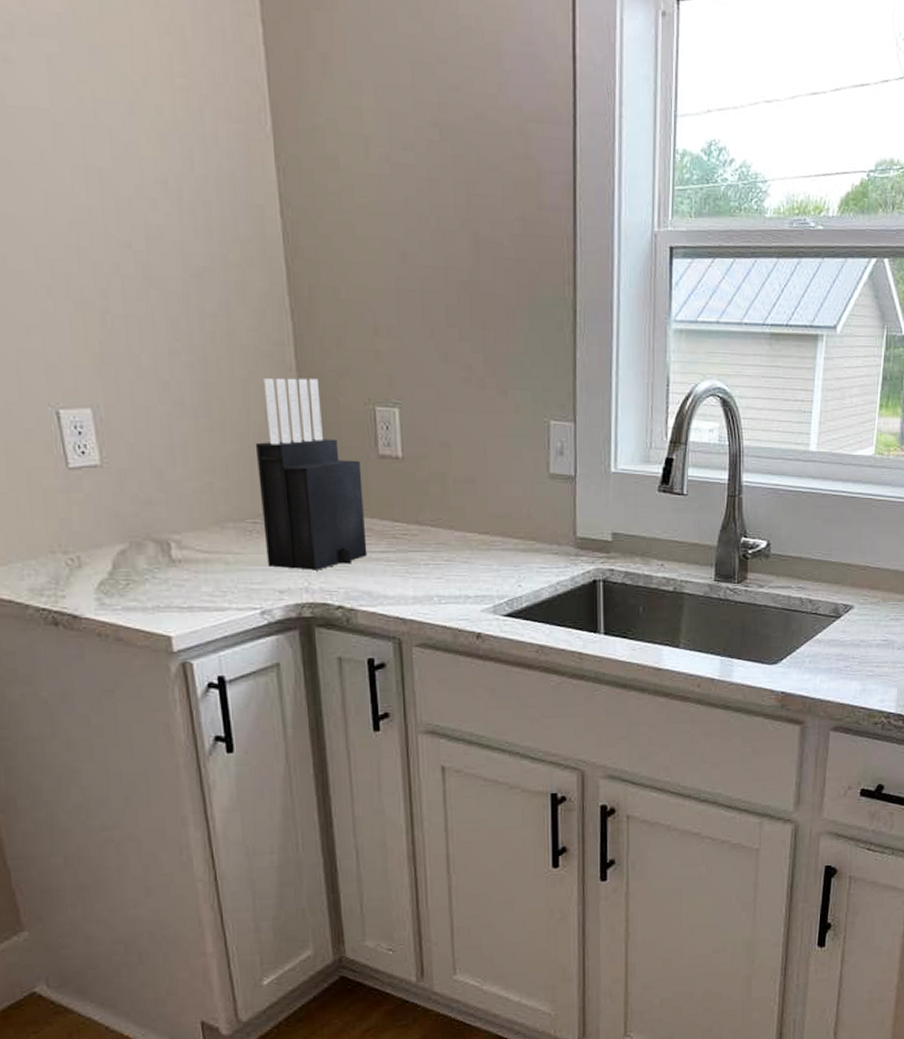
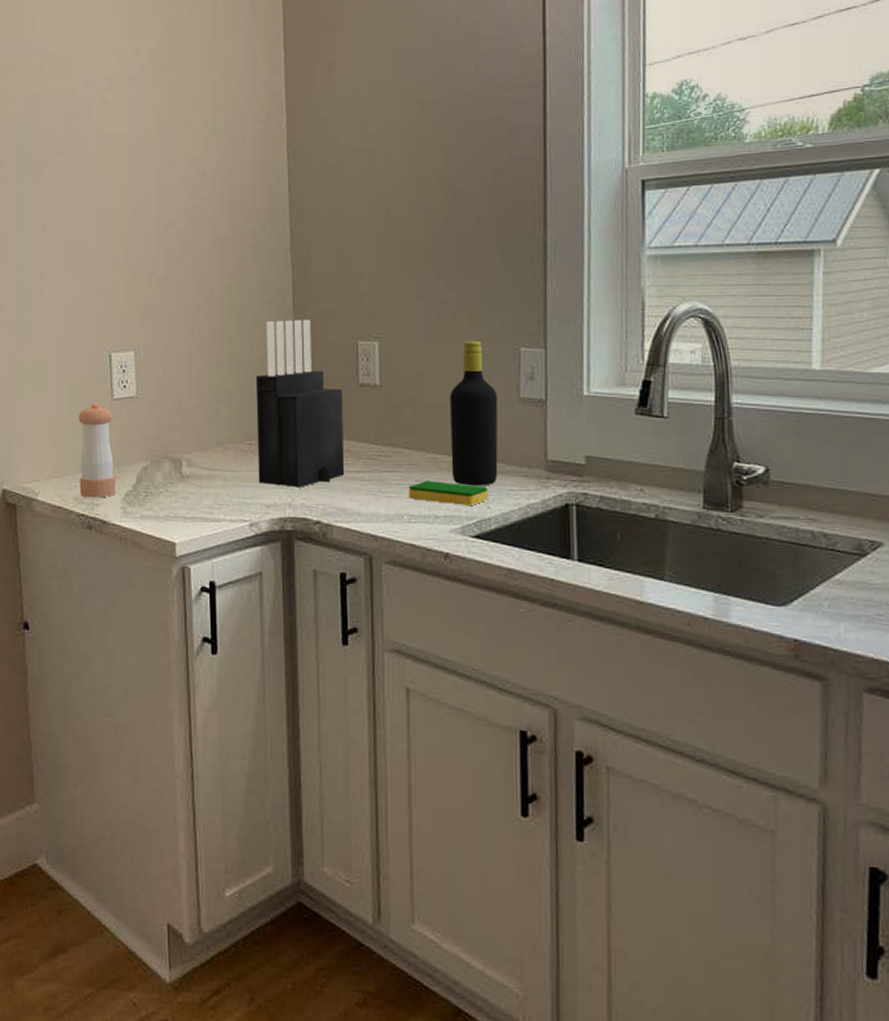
pepper shaker: none [21,474,87,589] -> present [78,404,116,498]
dish sponge: none [437,560,520,584] -> present [408,481,489,505]
bottle: none [478,411,529,564] -> present [450,340,498,486]

